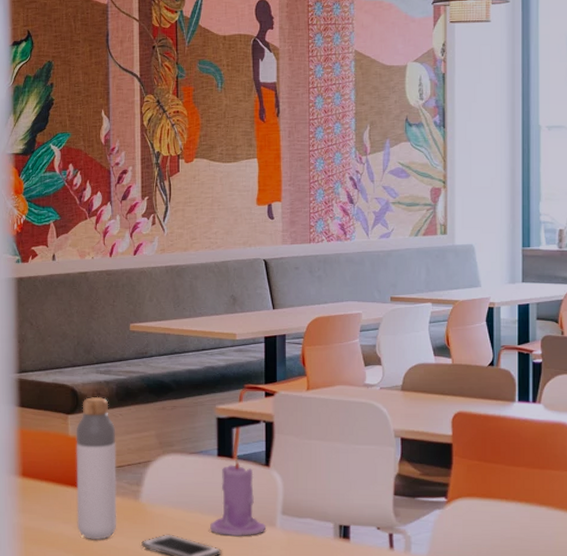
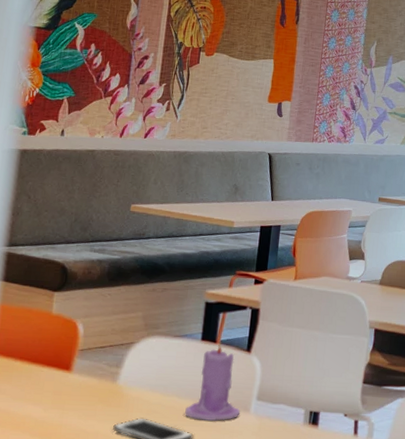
bottle: present [76,396,117,541] -> none [47,275,102,424]

